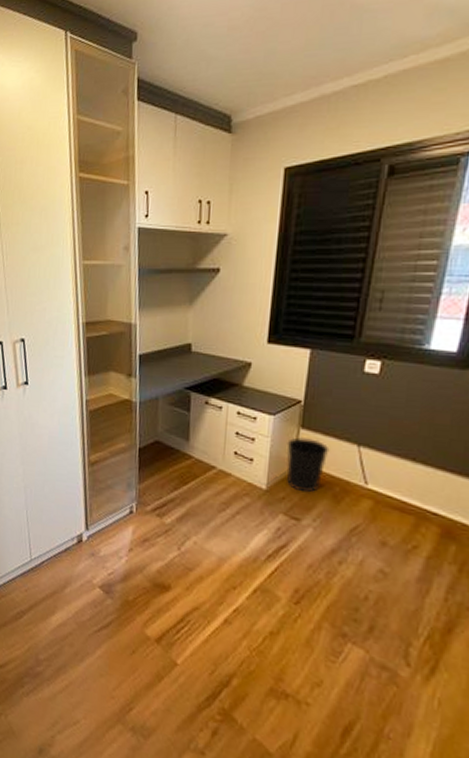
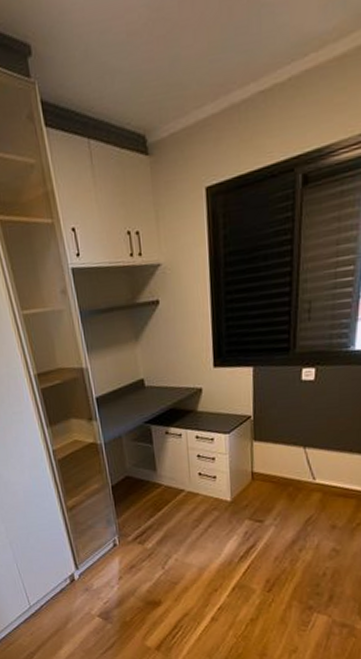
wastebasket: present [286,437,330,493] -> none [243,448,281,497]

